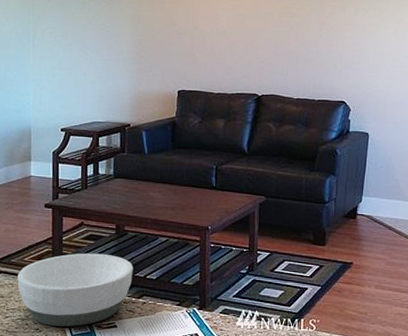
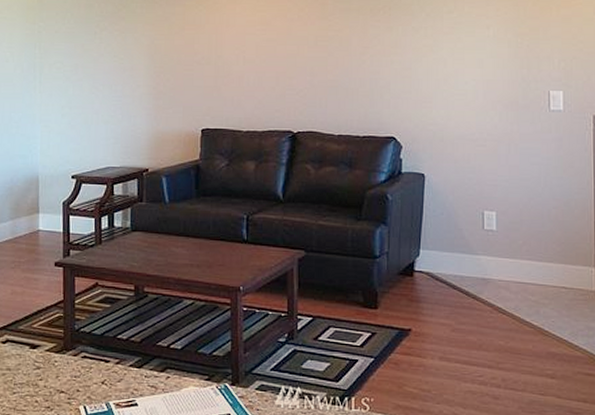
bowl: present [17,253,133,327] -> none [25,318,155,405]

